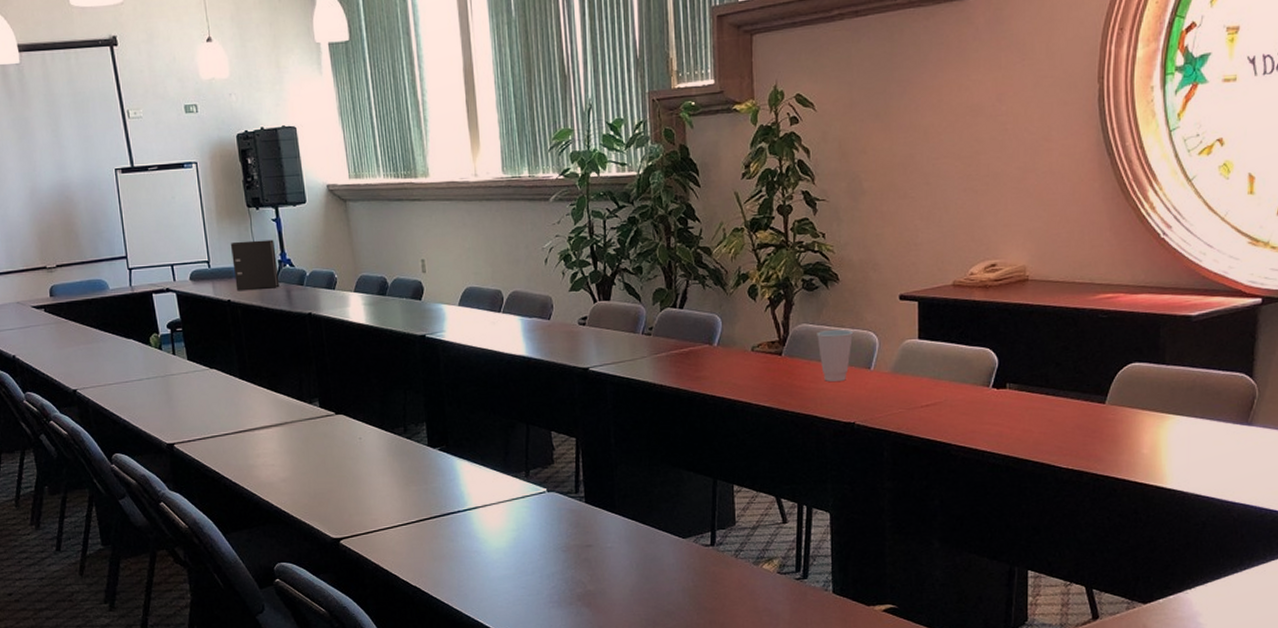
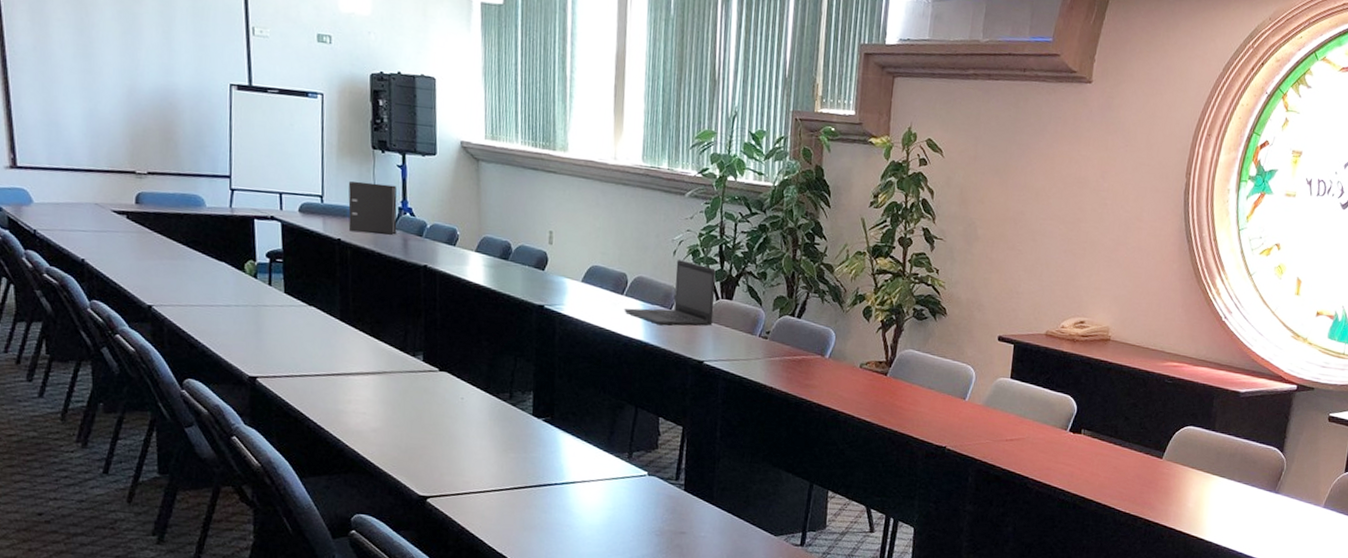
laptop: none [502,267,593,338] -> present [623,260,716,327]
cup: present [817,329,854,383] -> none [920,358,955,408]

